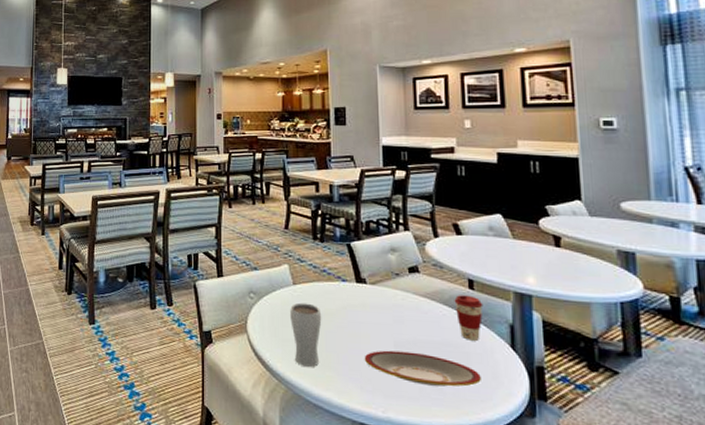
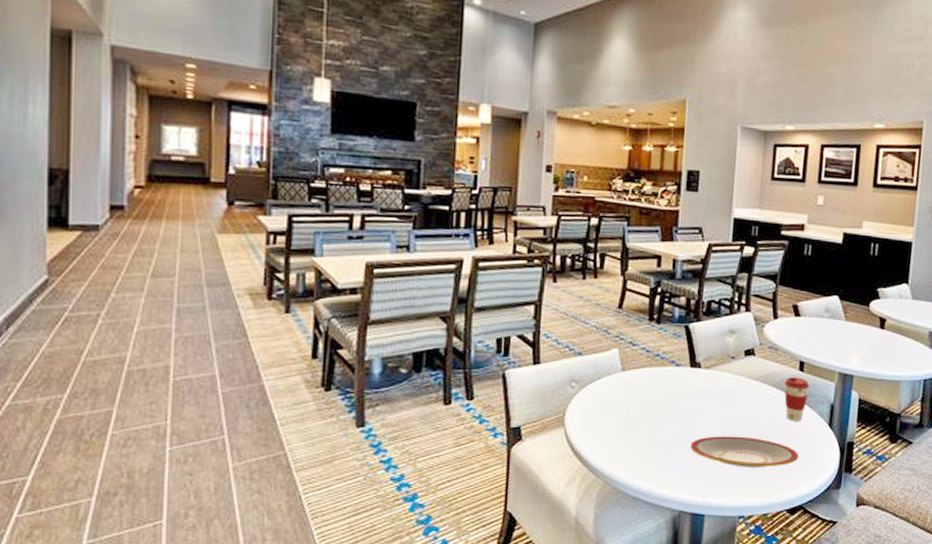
drinking glass: present [290,302,322,368] -> none [615,390,651,460]

